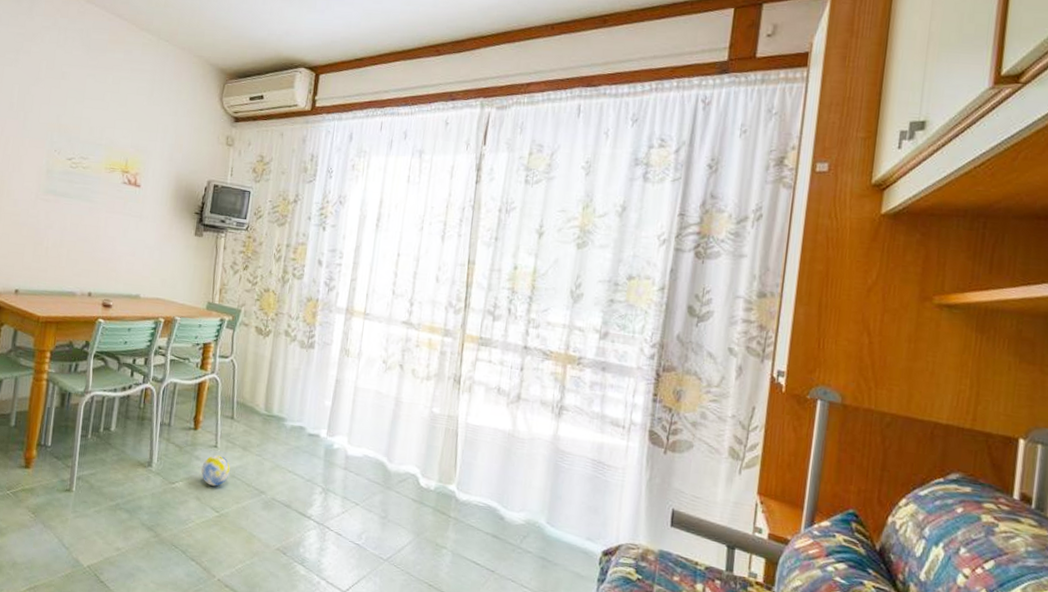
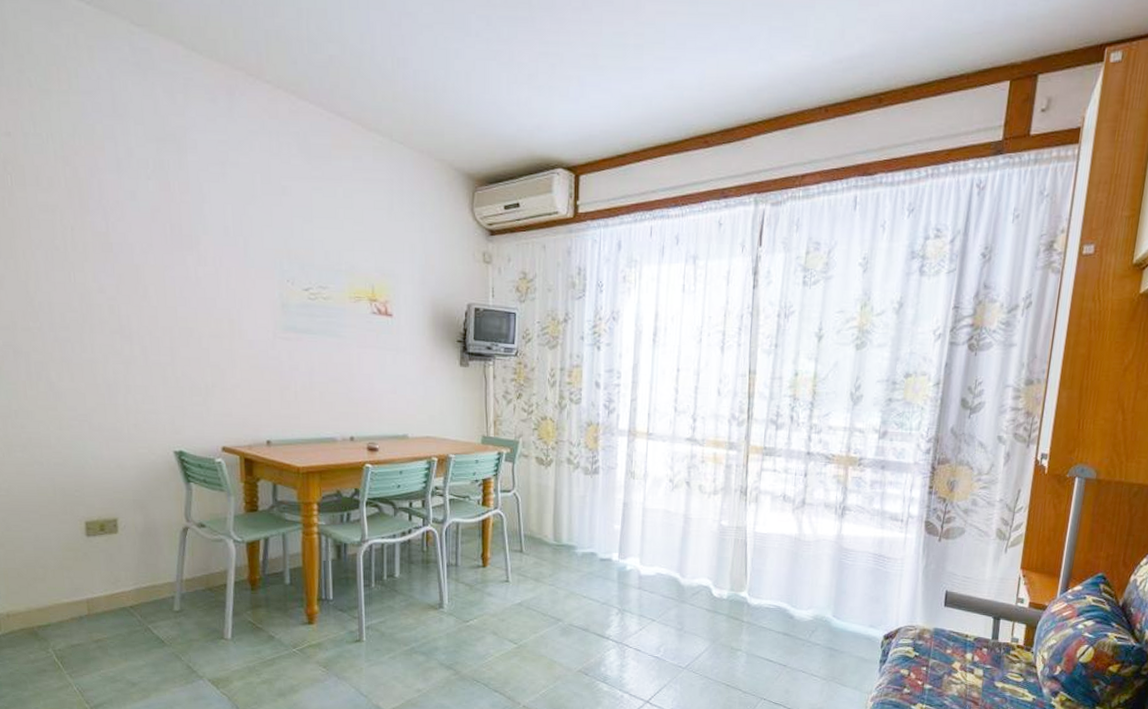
decorative ball: present [201,455,230,487] -> none [495,590,524,620]

